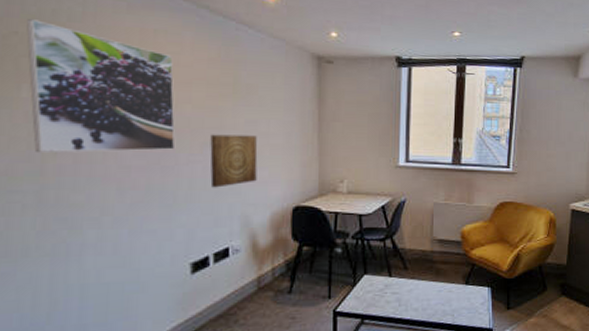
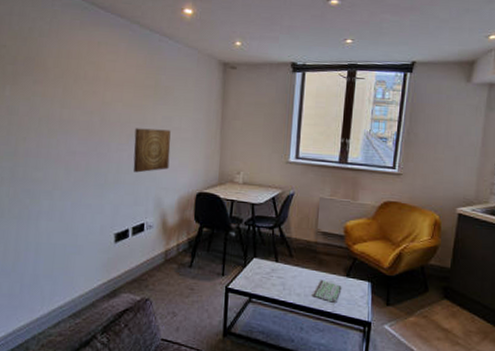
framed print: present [26,19,176,154] -> none [11,36,111,140]
book: none [430,290,463,313] -> present [311,279,343,303]

